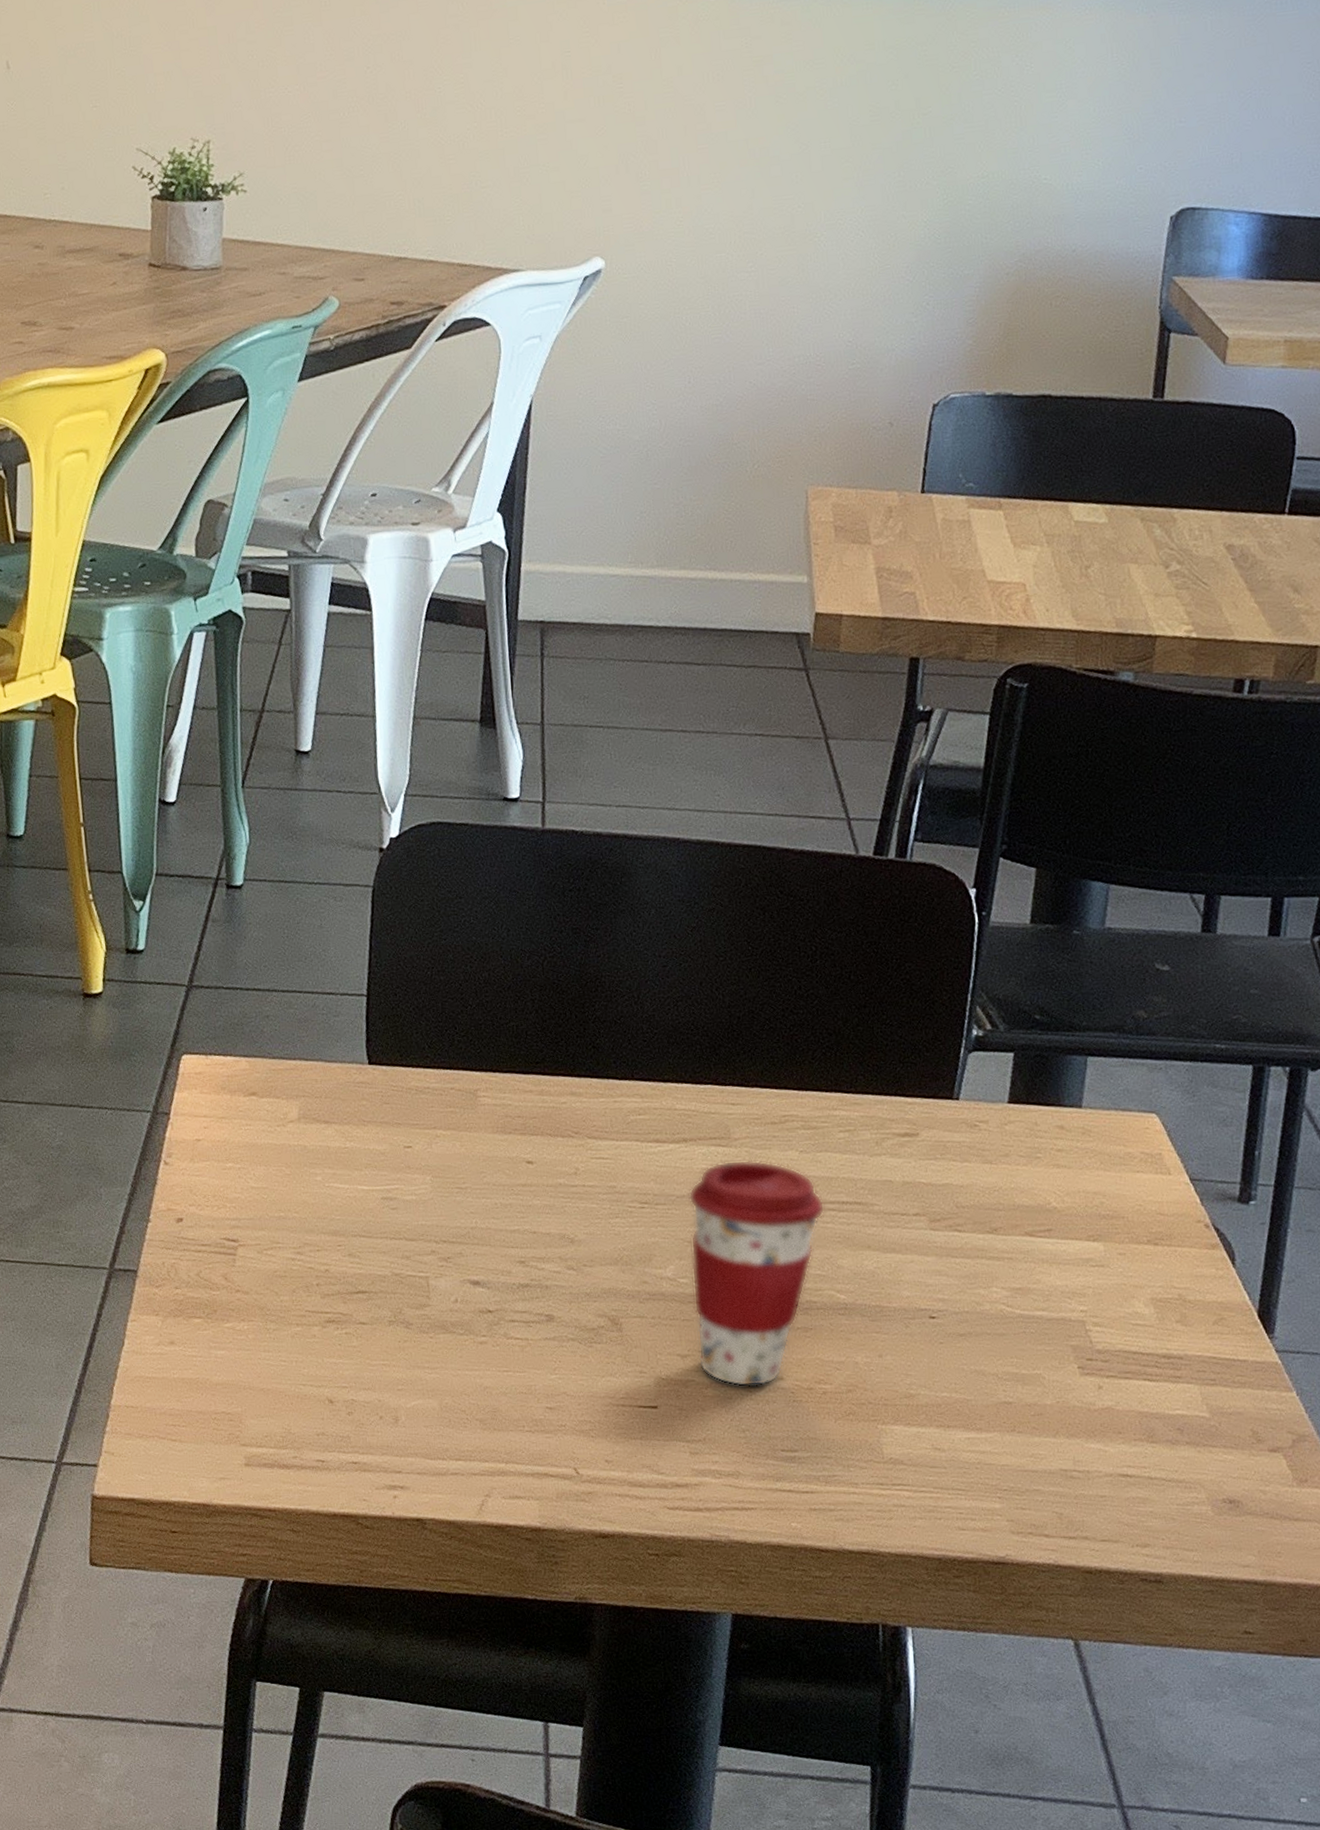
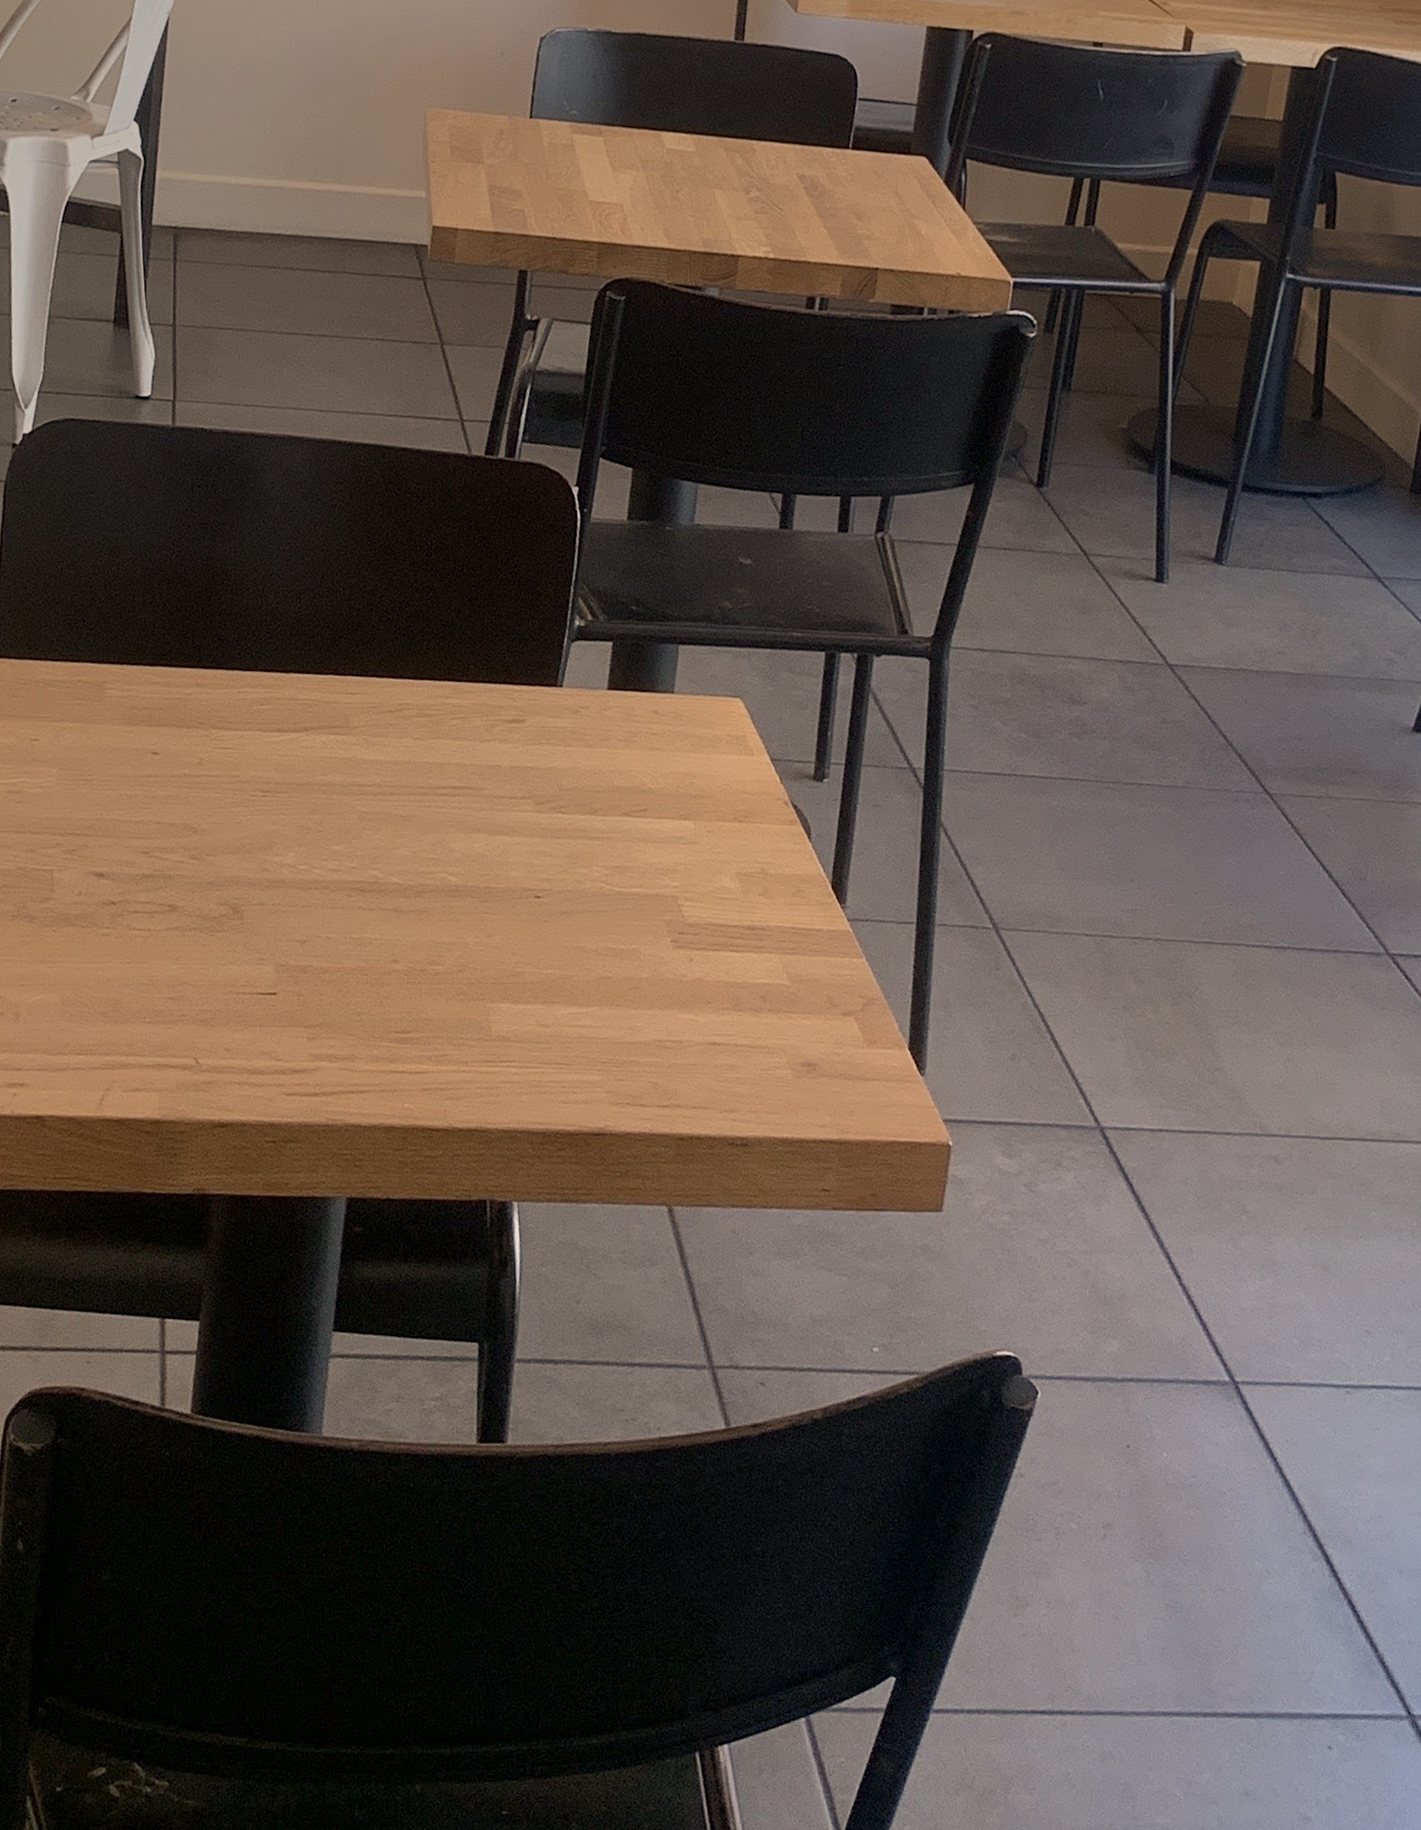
coffee cup: present [688,1159,825,1387] -> none [308,747,438,971]

